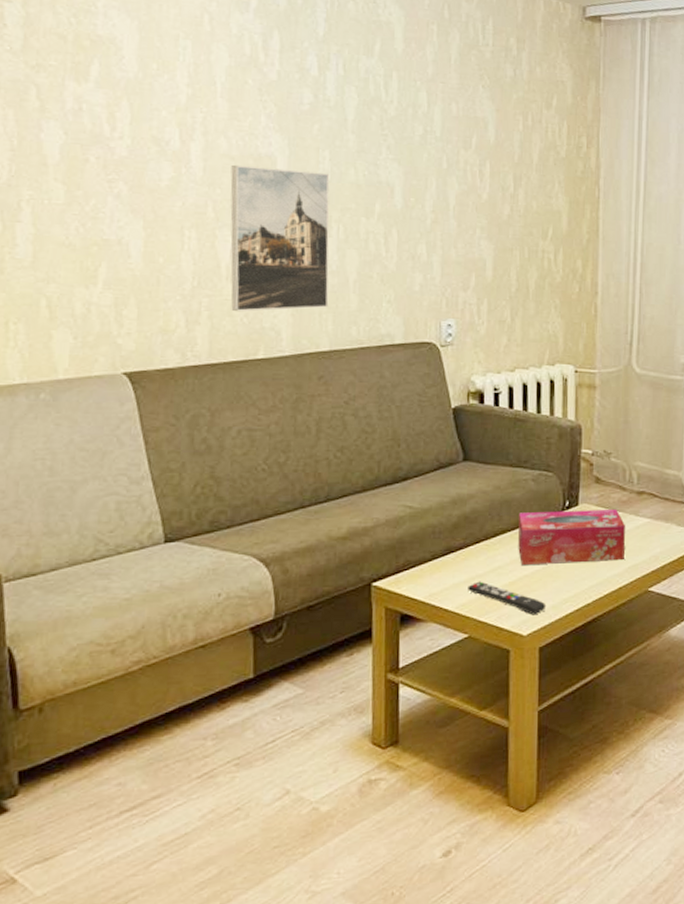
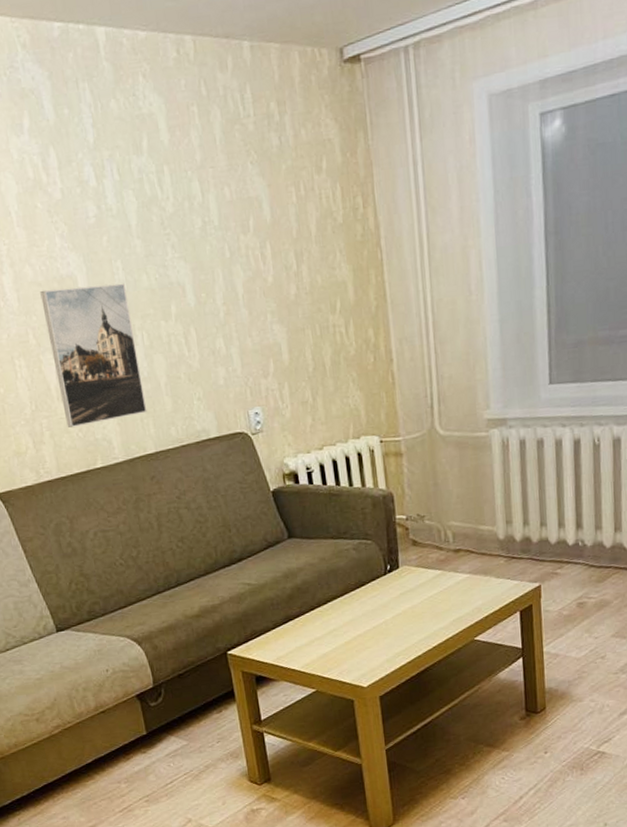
remote control: present [468,581,547,615] -> none [309,643,381,669]
tissue box: present [518,508,625,565] -> none [345,567,448,626]

